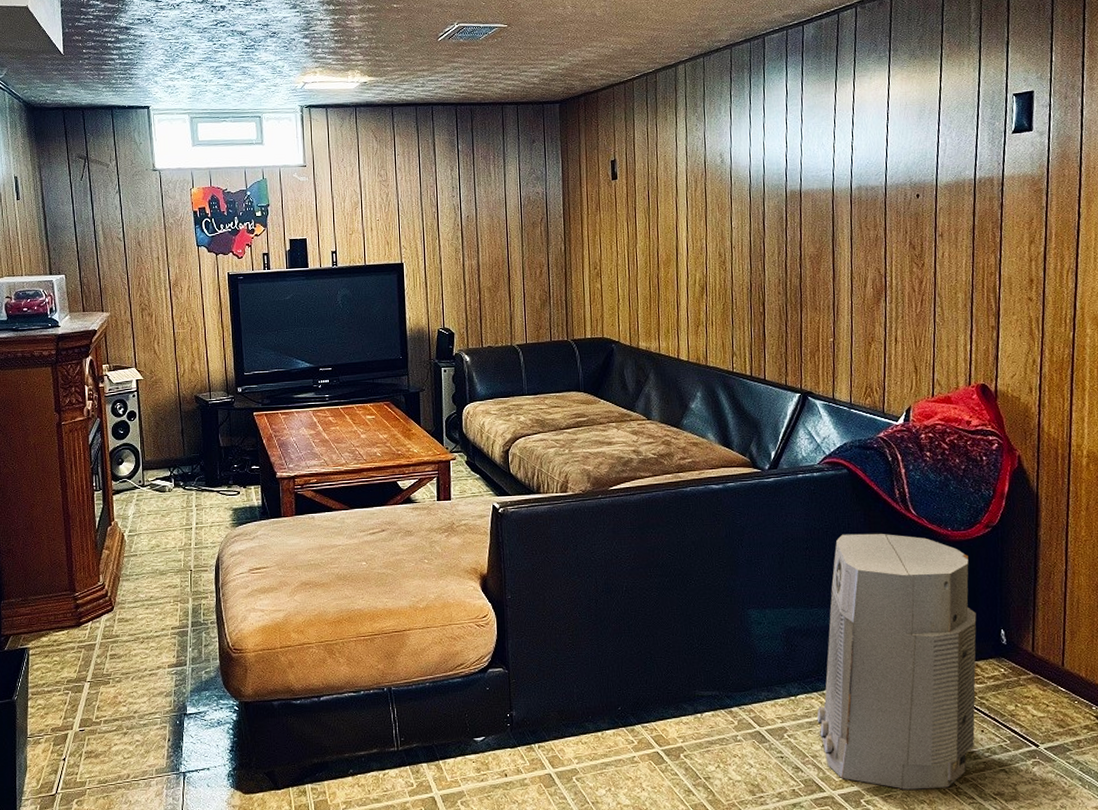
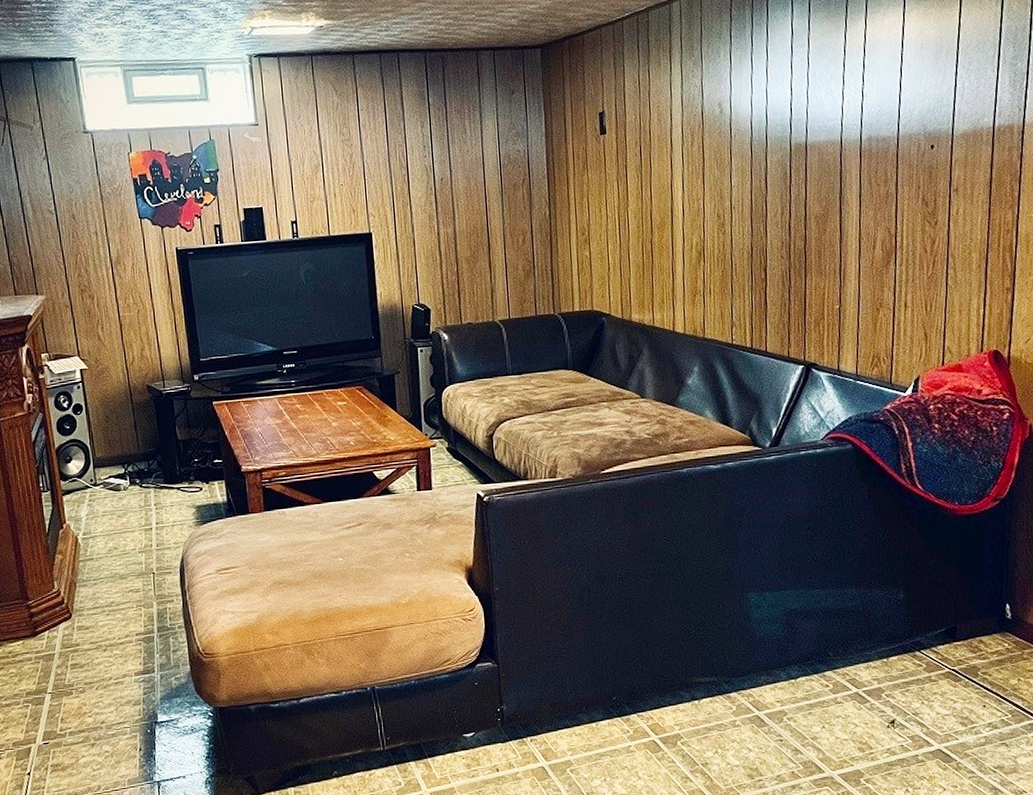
air purifier: present [817,533,977,790] -> none [817,510,982,767]

